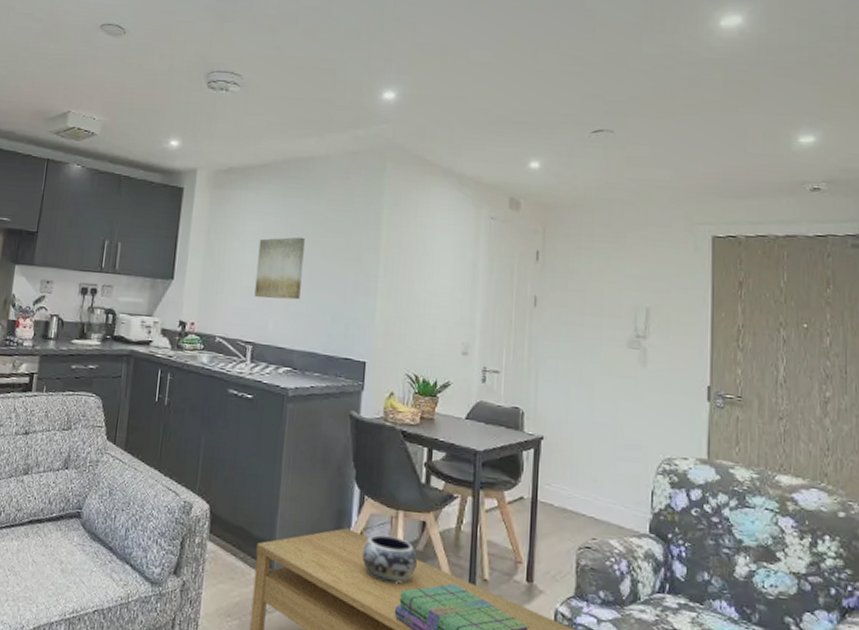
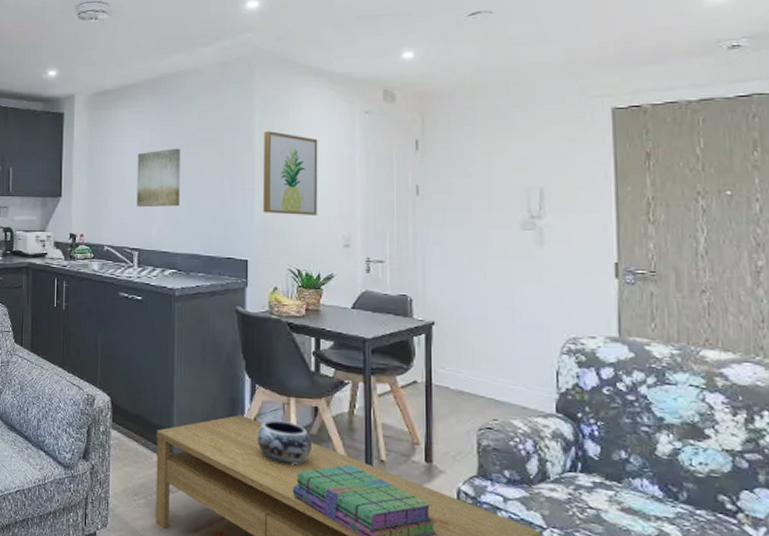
wall art: none [385,228,444,320] -> present [263,131,318,215]

